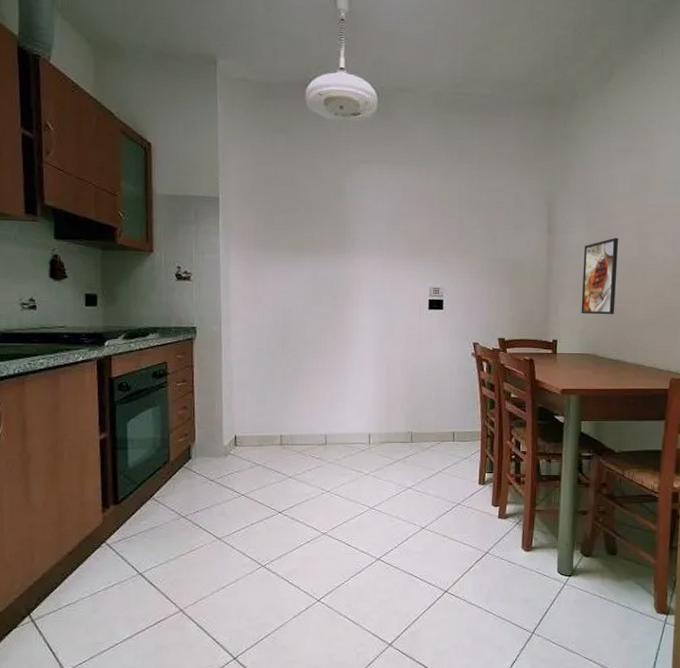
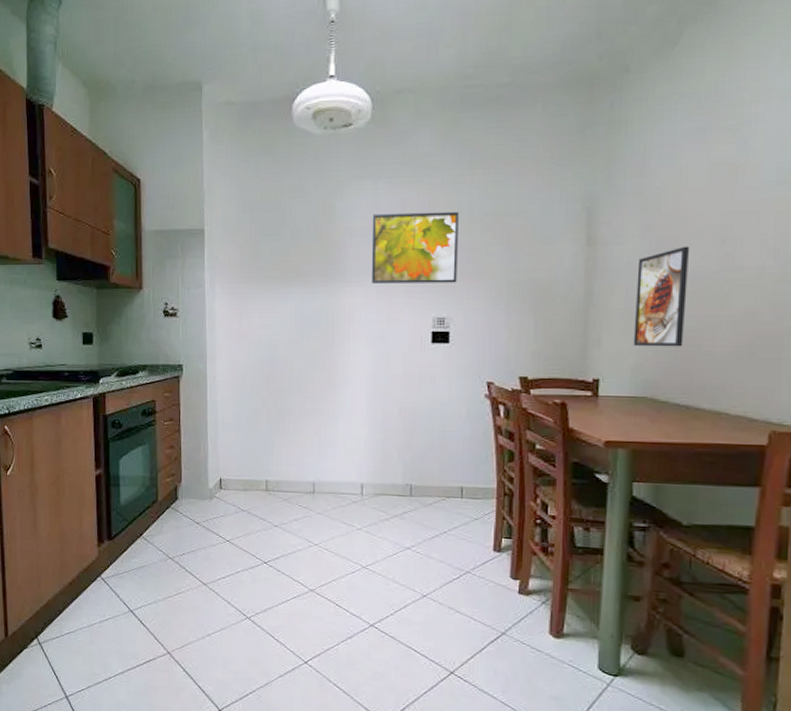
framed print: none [377,194,450,259] -> present [371,211,459,283]

